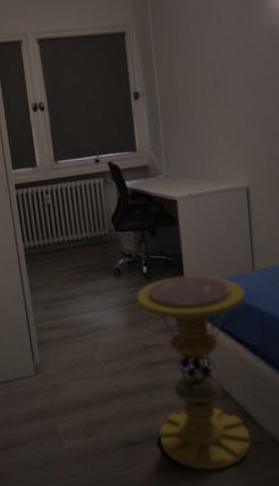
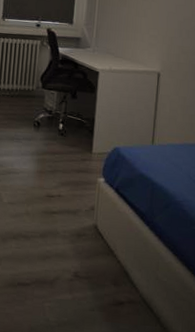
side table: present [135,274,251,471] -> none [45,137,142,321]

